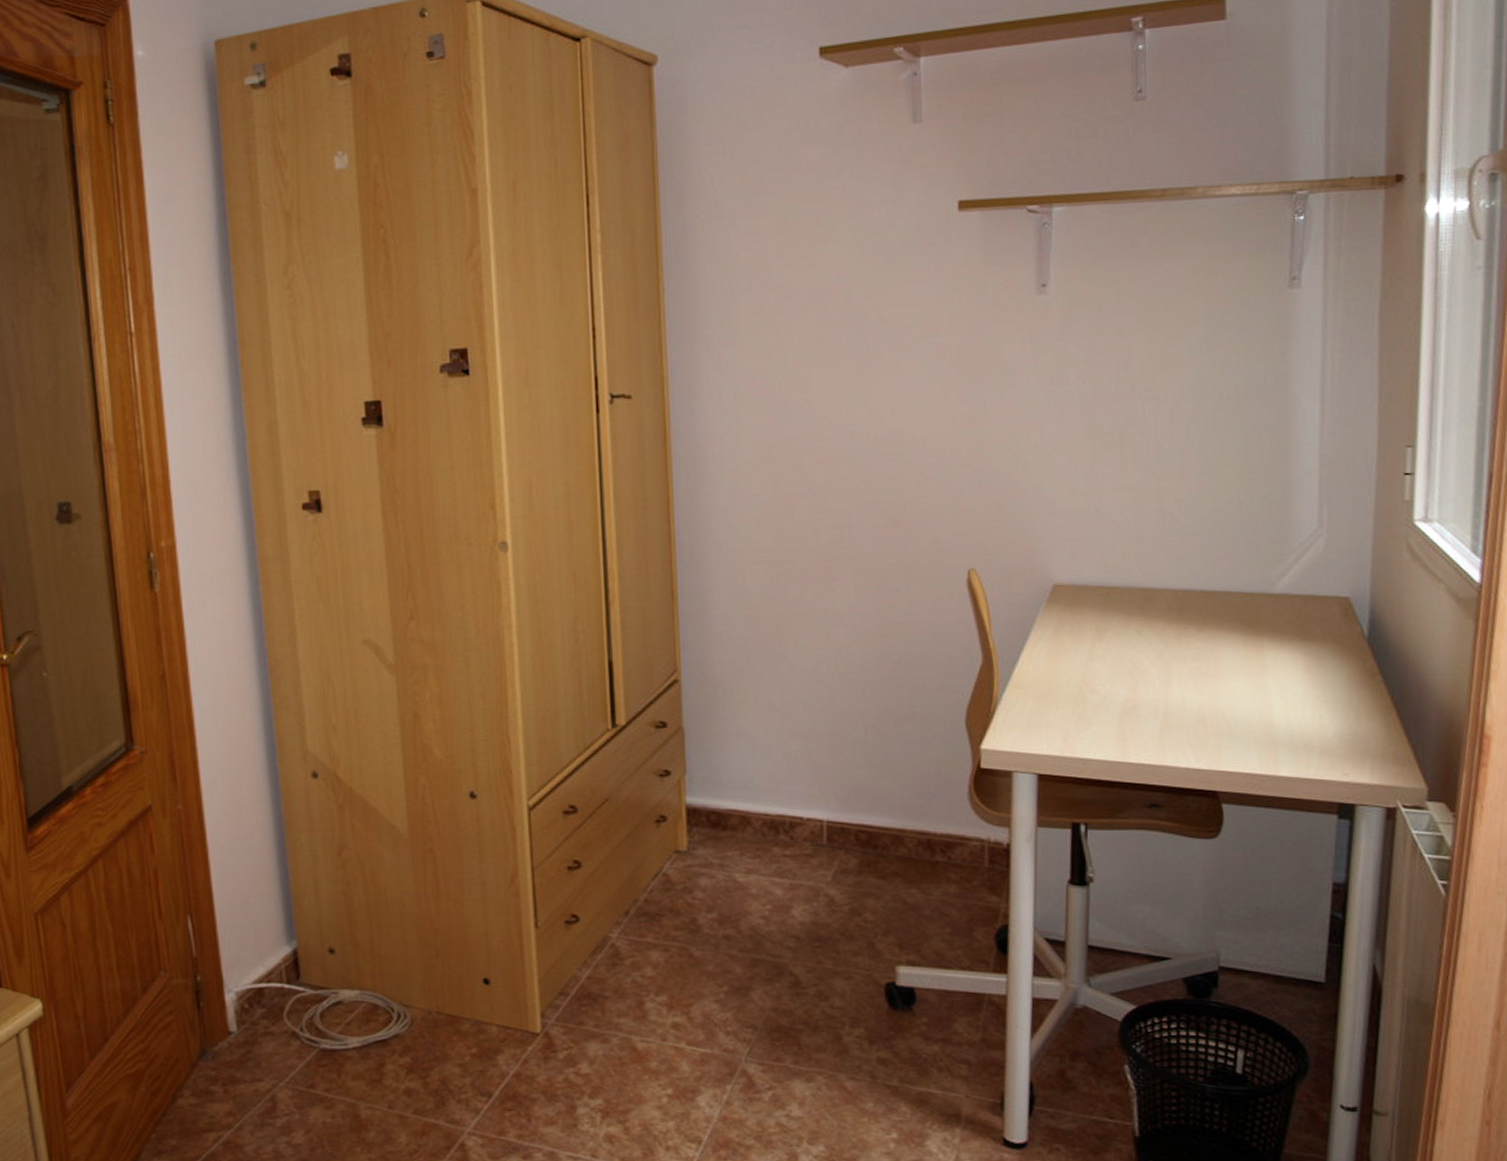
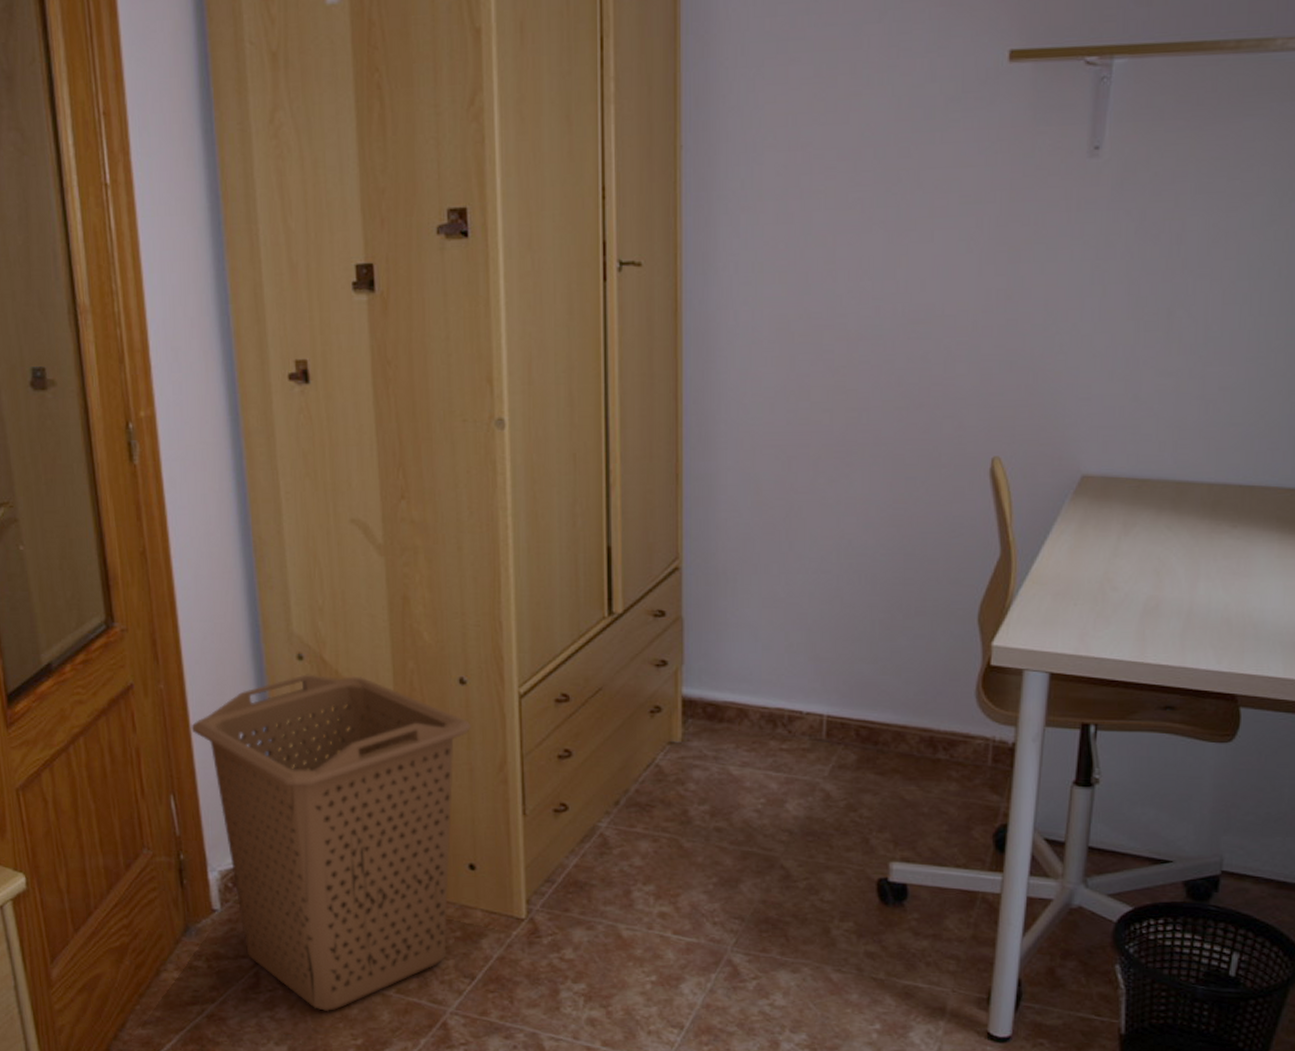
laundry basket: none [208,791,483,1136] -> present [191,674,471,1012]

